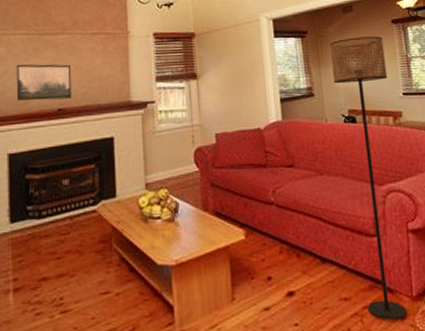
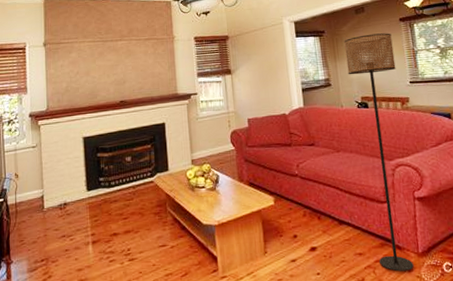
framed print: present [16,64,72,101] -> none [86,65,131,96]

